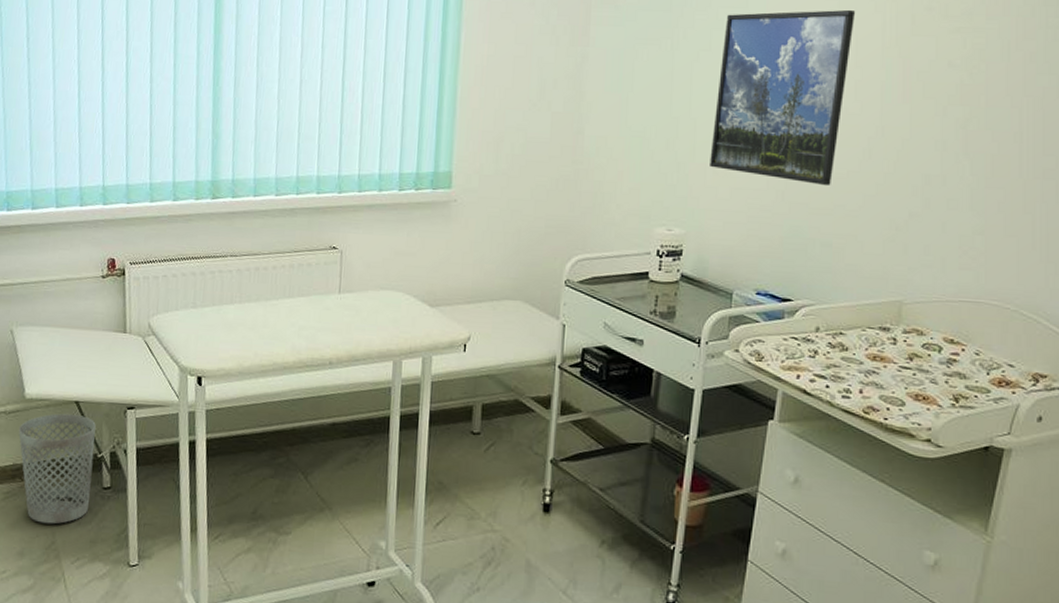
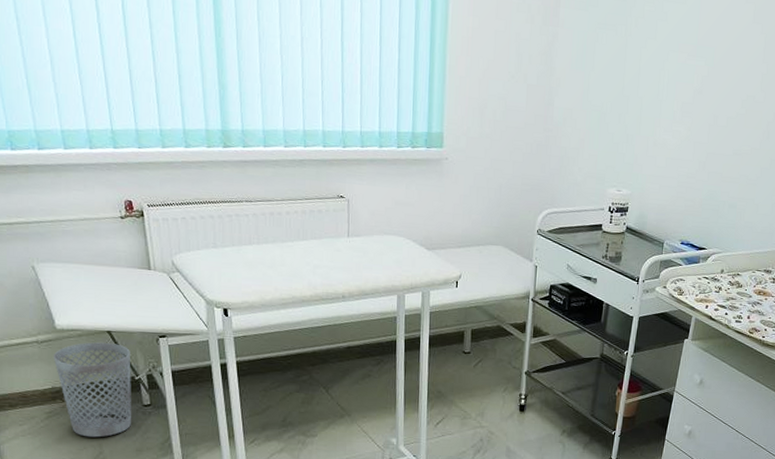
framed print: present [710,9,855,186] -> none [651,8,766,160]

